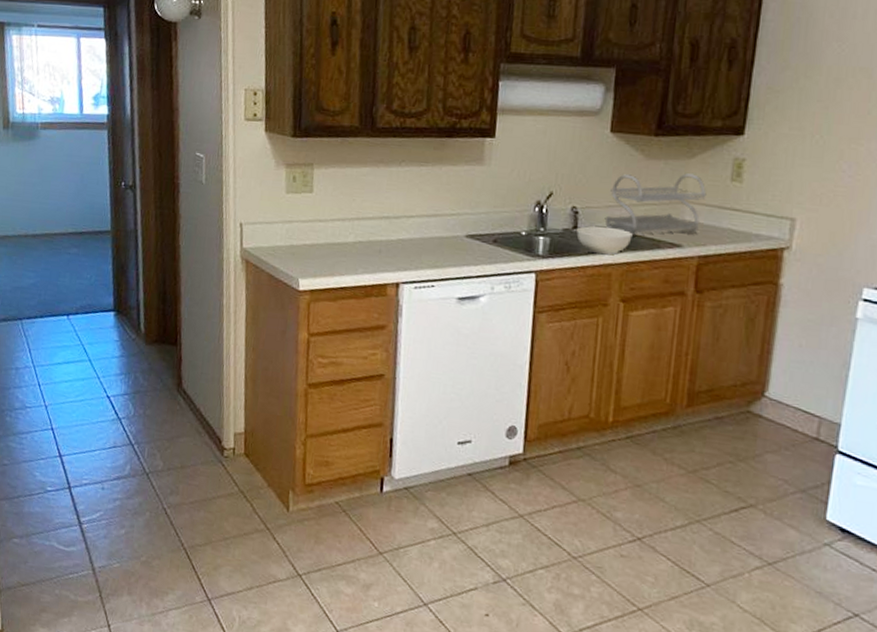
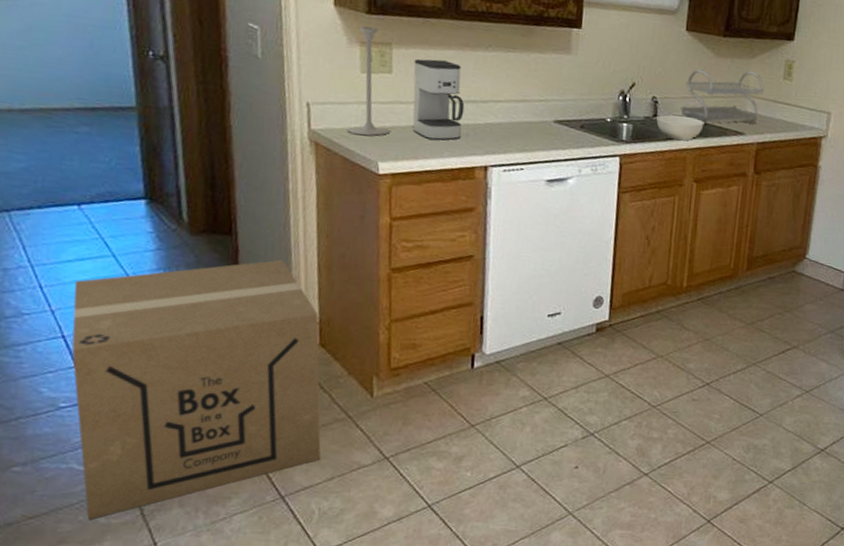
cardboard box: none [57,370,244,595] -> present [71,259,321,520]
candlestick: none [272,149,310,254] -> present [346,26,390,136]
coffee maker: none [330,177,378,257] -> present [412,58,465,141]

